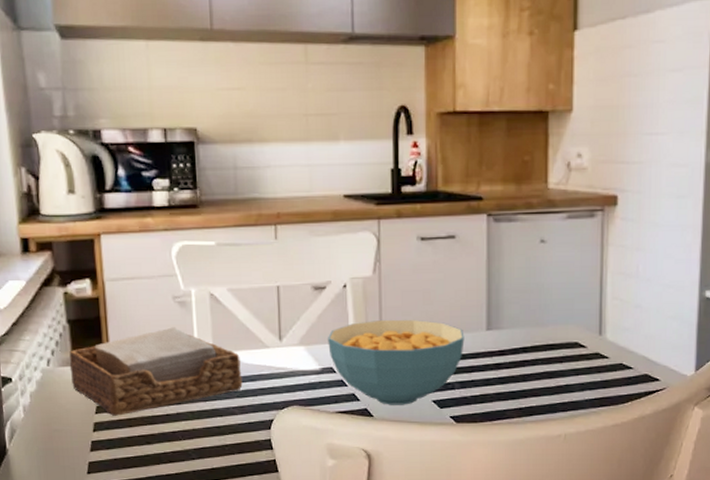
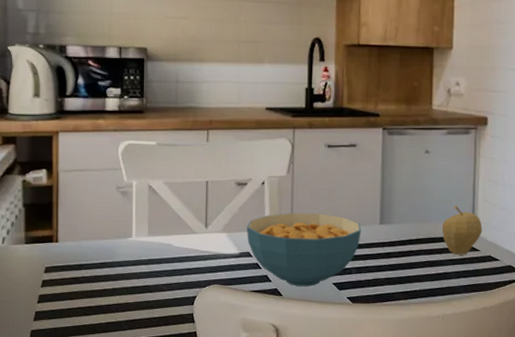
napkin holder: present [69,327,243,416] -> none [22,213,172,290]
fruit: none [562,305,612,364] -> present [441,205,482,255]

